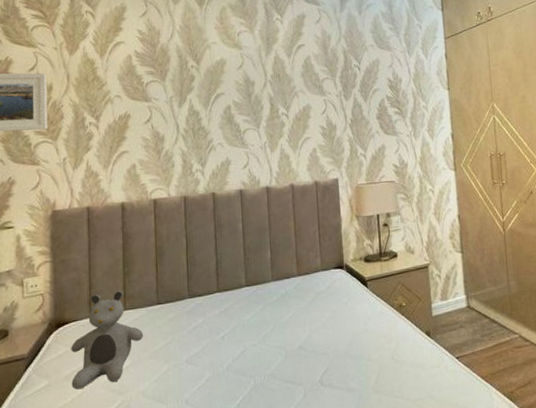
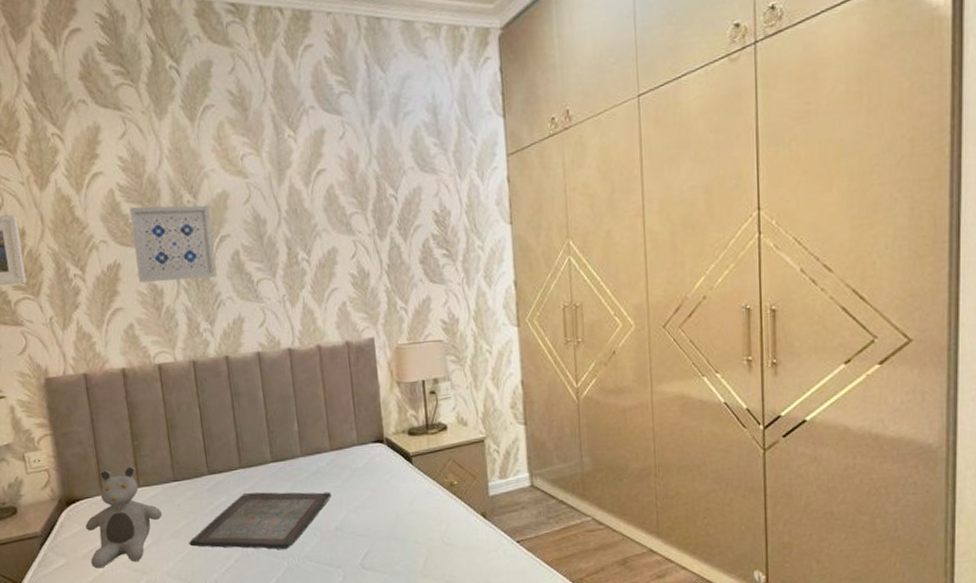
wall art: none [143,69,211,130] -> present [129,204,217,283]
serving tray: none [165,313,296,368] -> present [189,492,331,550]

